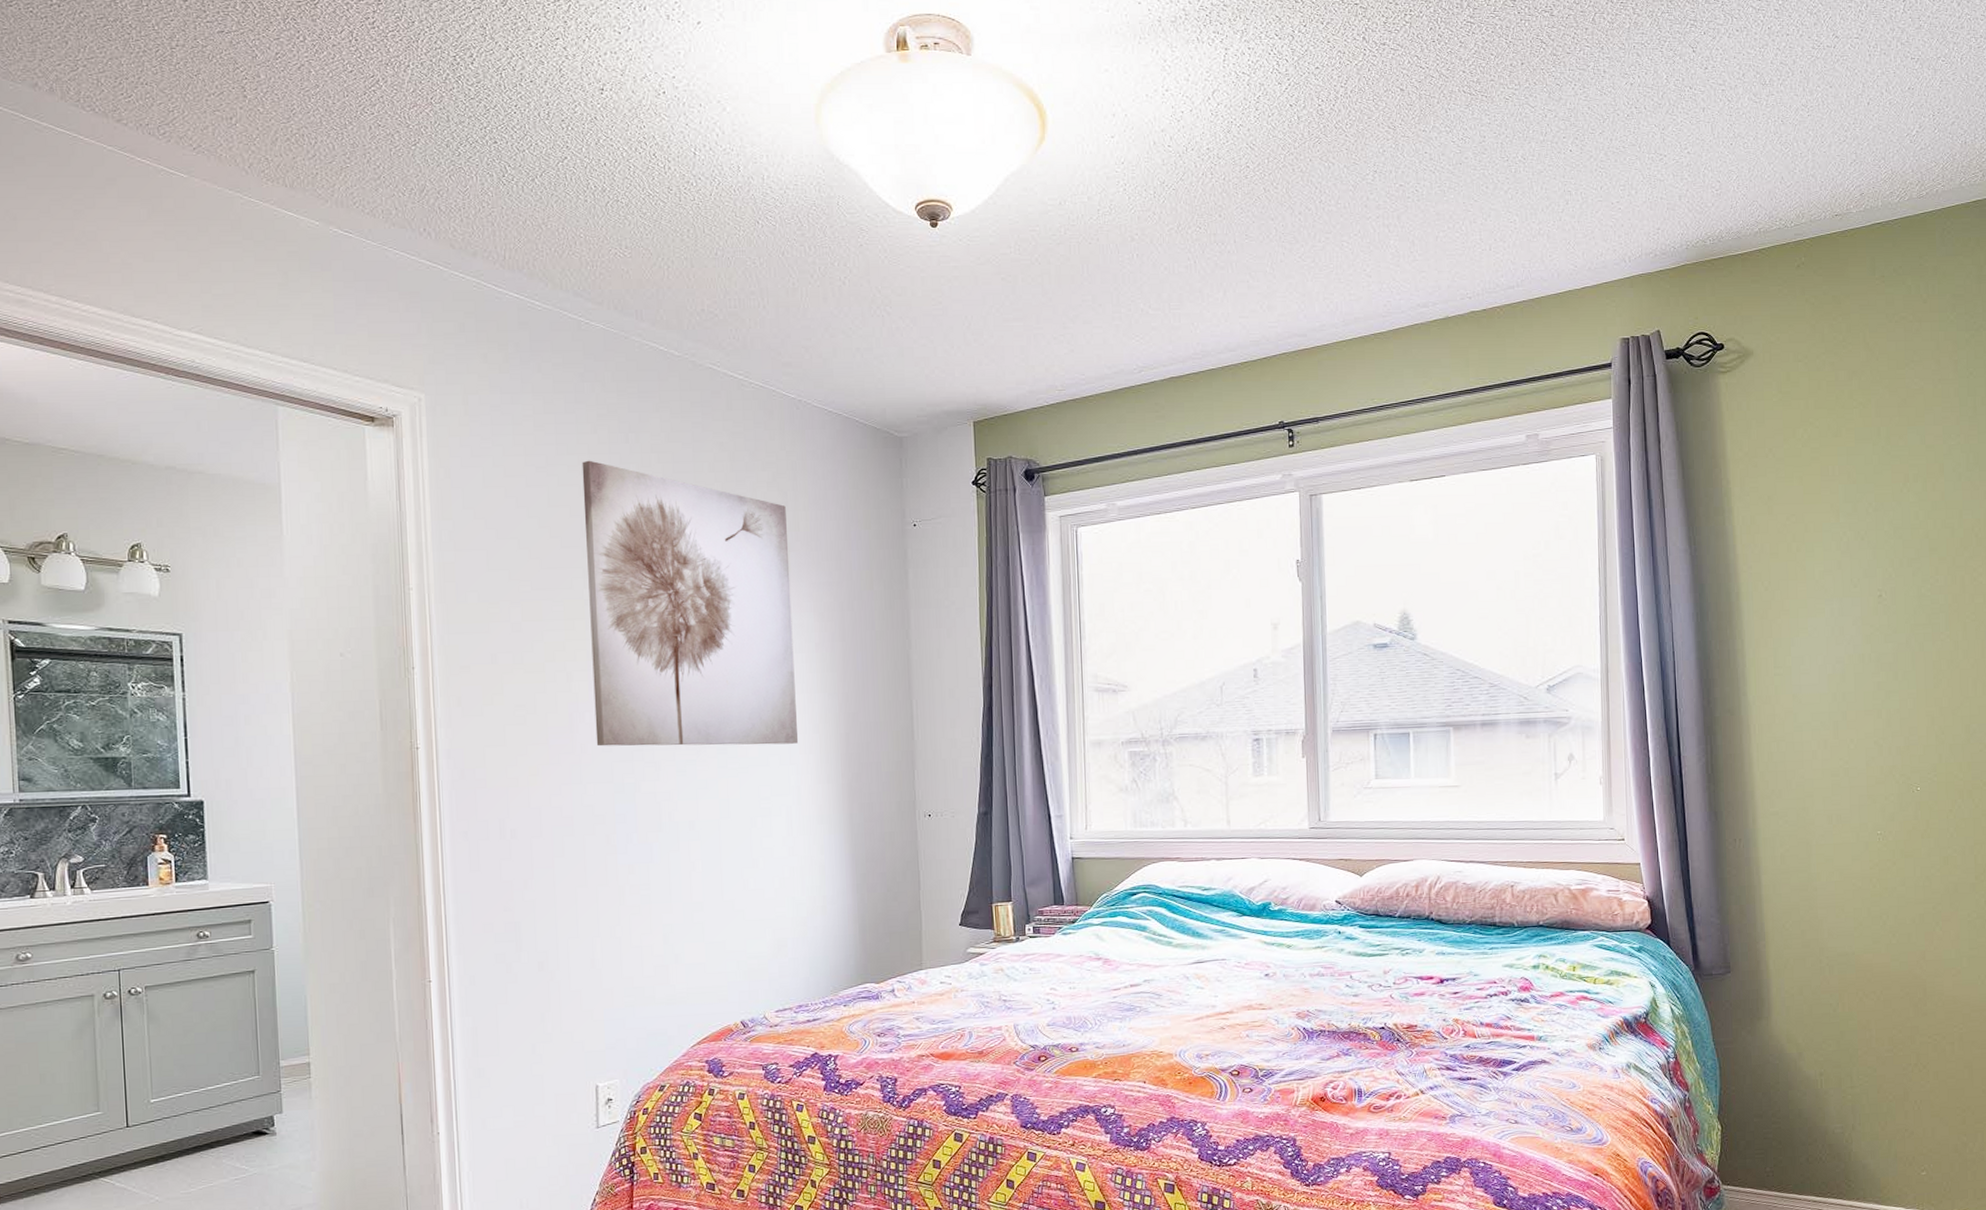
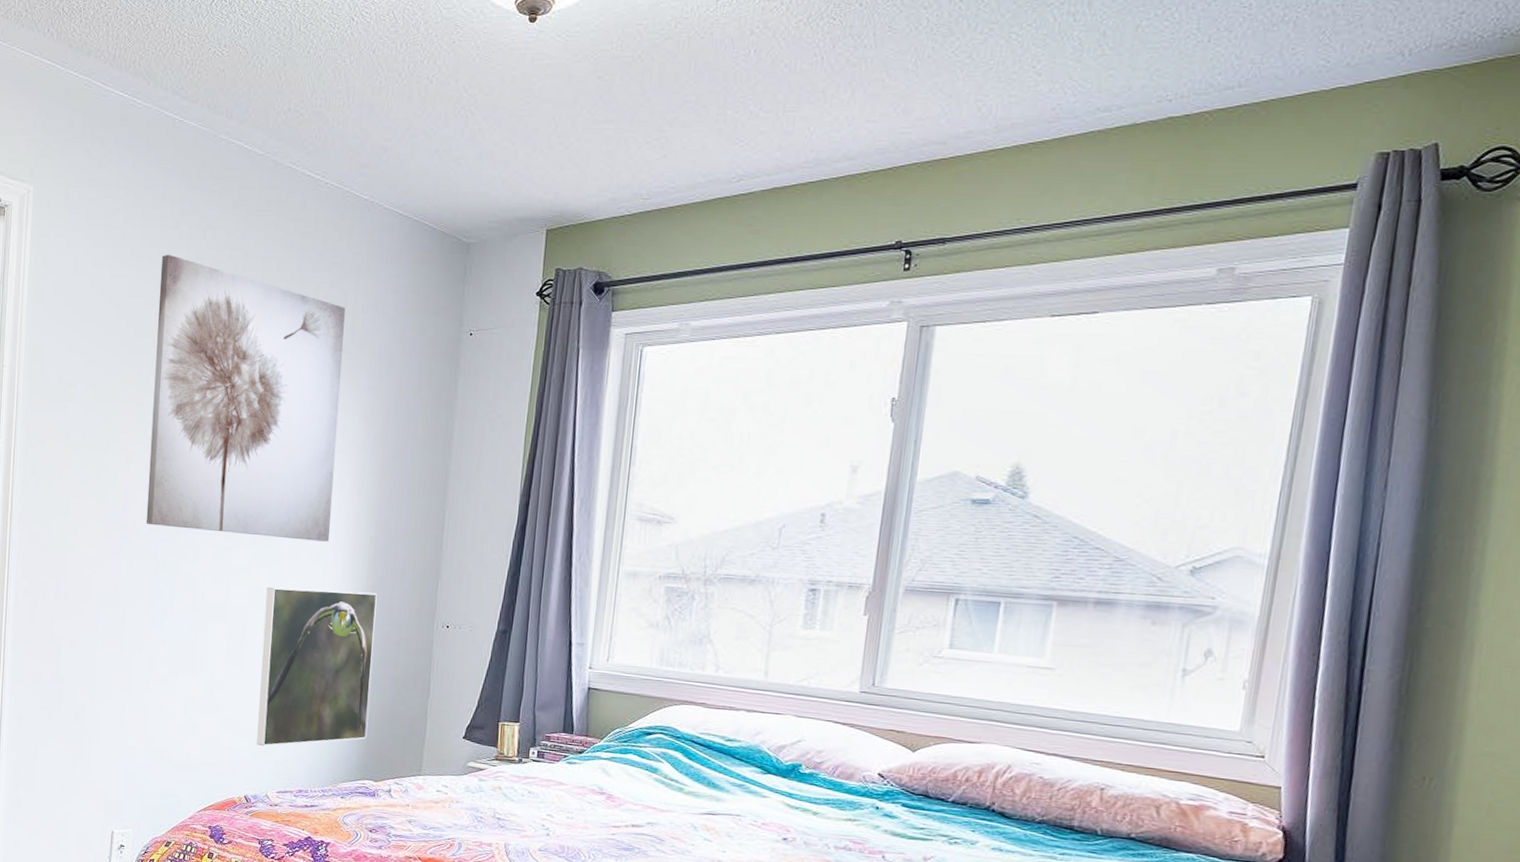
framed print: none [738,790,863,966] -> present [256,586,377,747]

